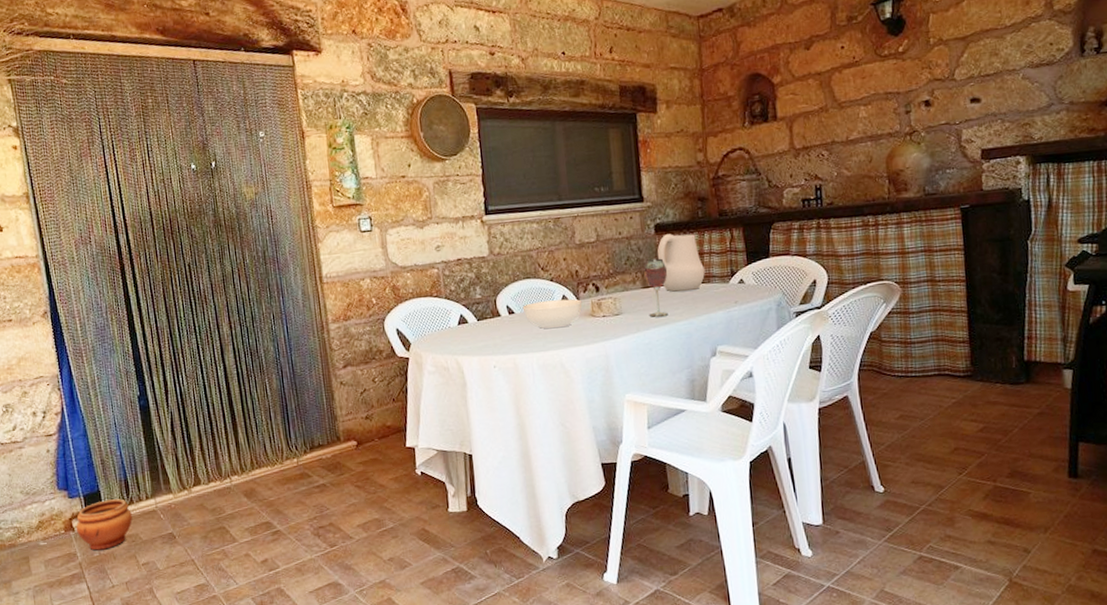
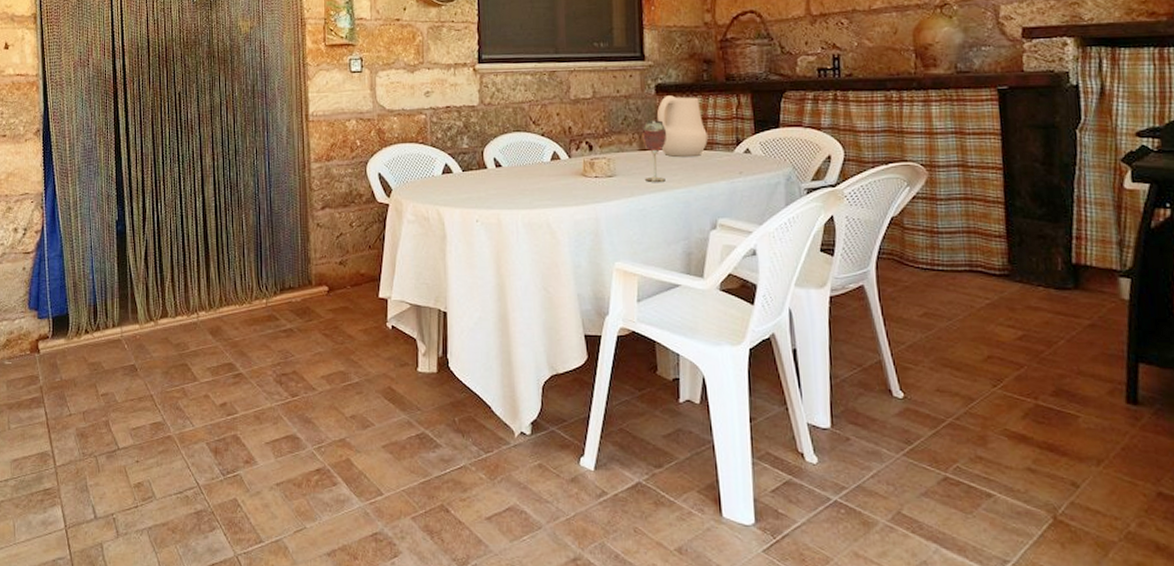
planter pot: present [76,499,132,551] -> none [42,324,97,376]
bowl: present [522,299,583,329] -> none [510,156,574,186]

